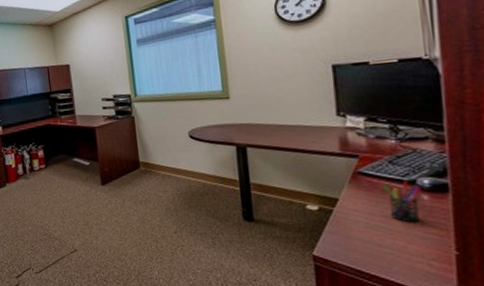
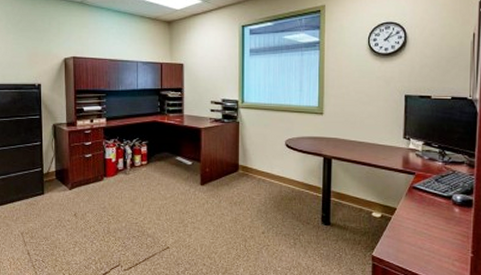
pen holder: present [383,180,422,223] -> none [429,195,455,230]

